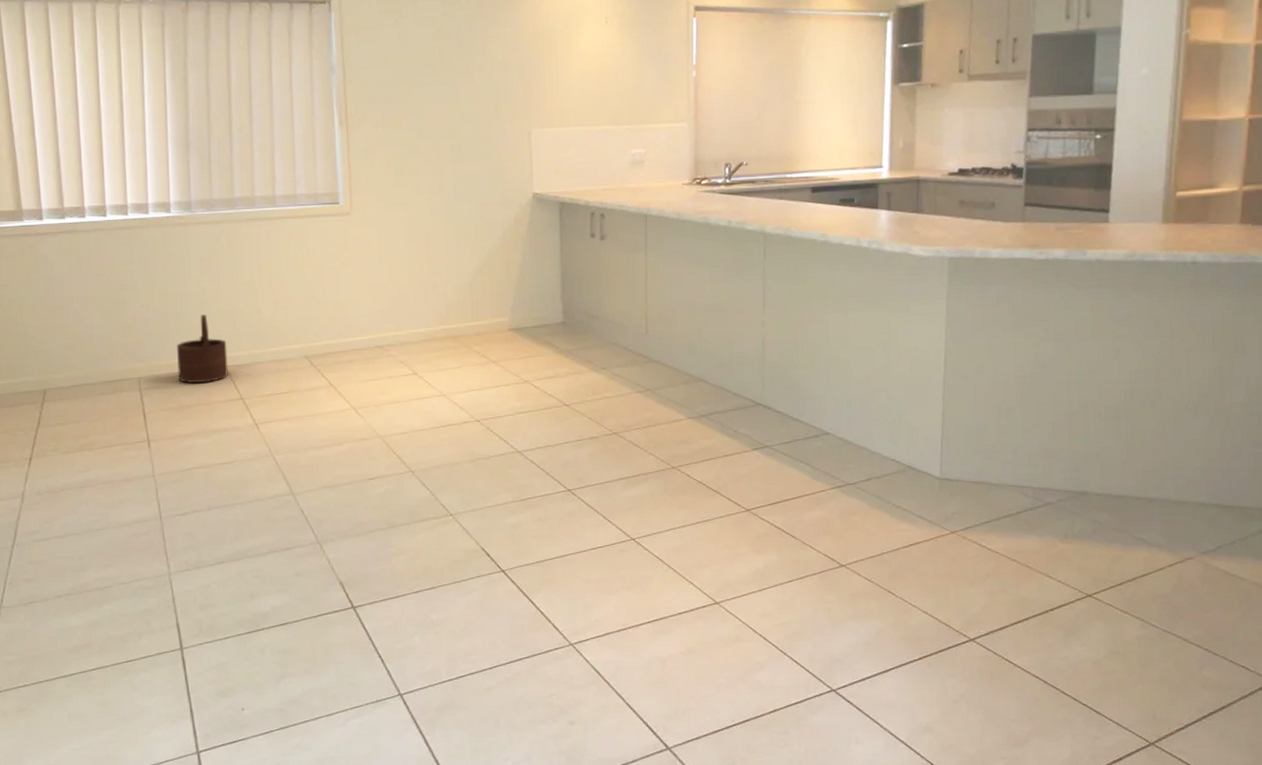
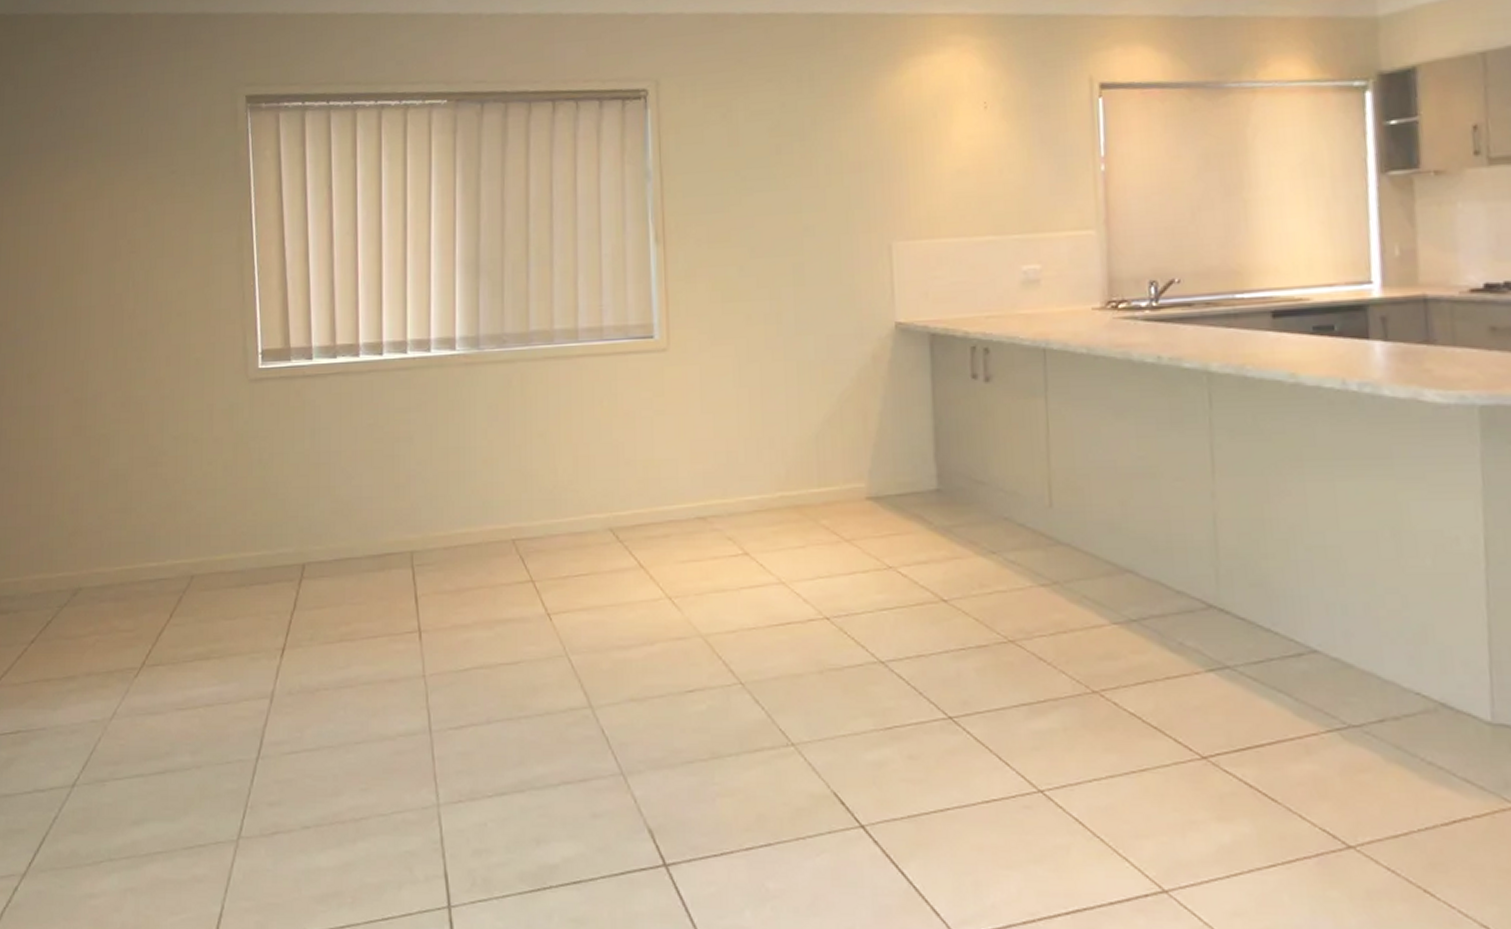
wooden bucket: present [176,314,228,383] -> none [456,474,517,559]

